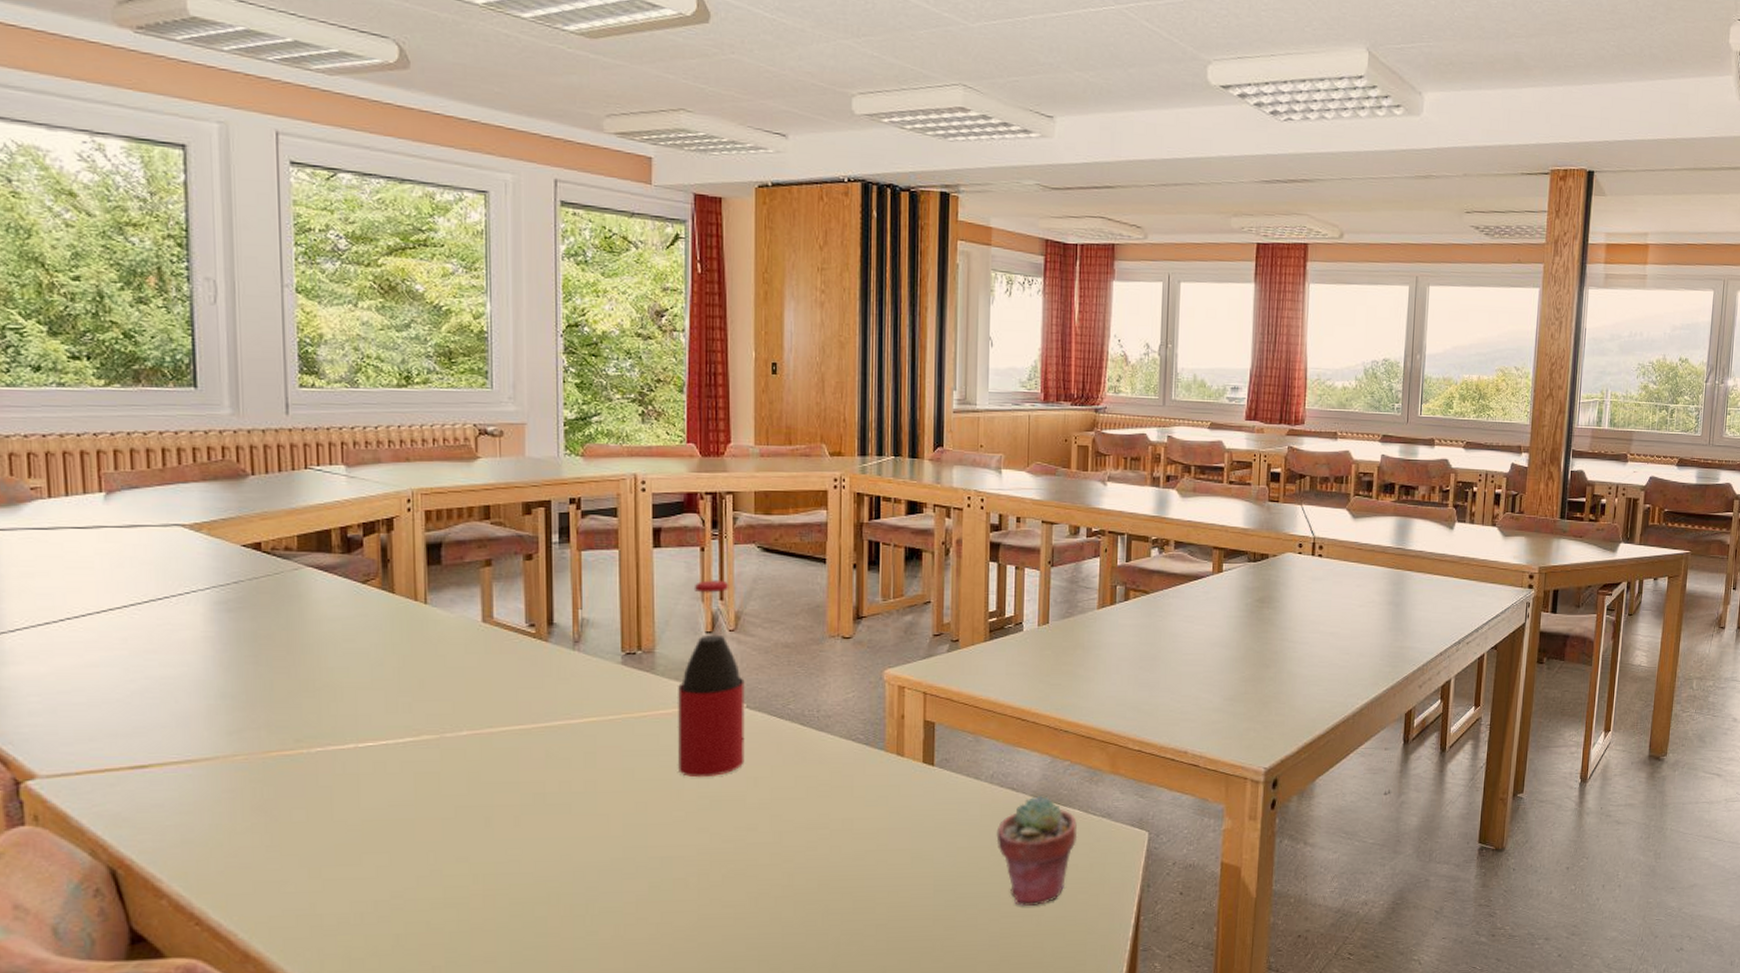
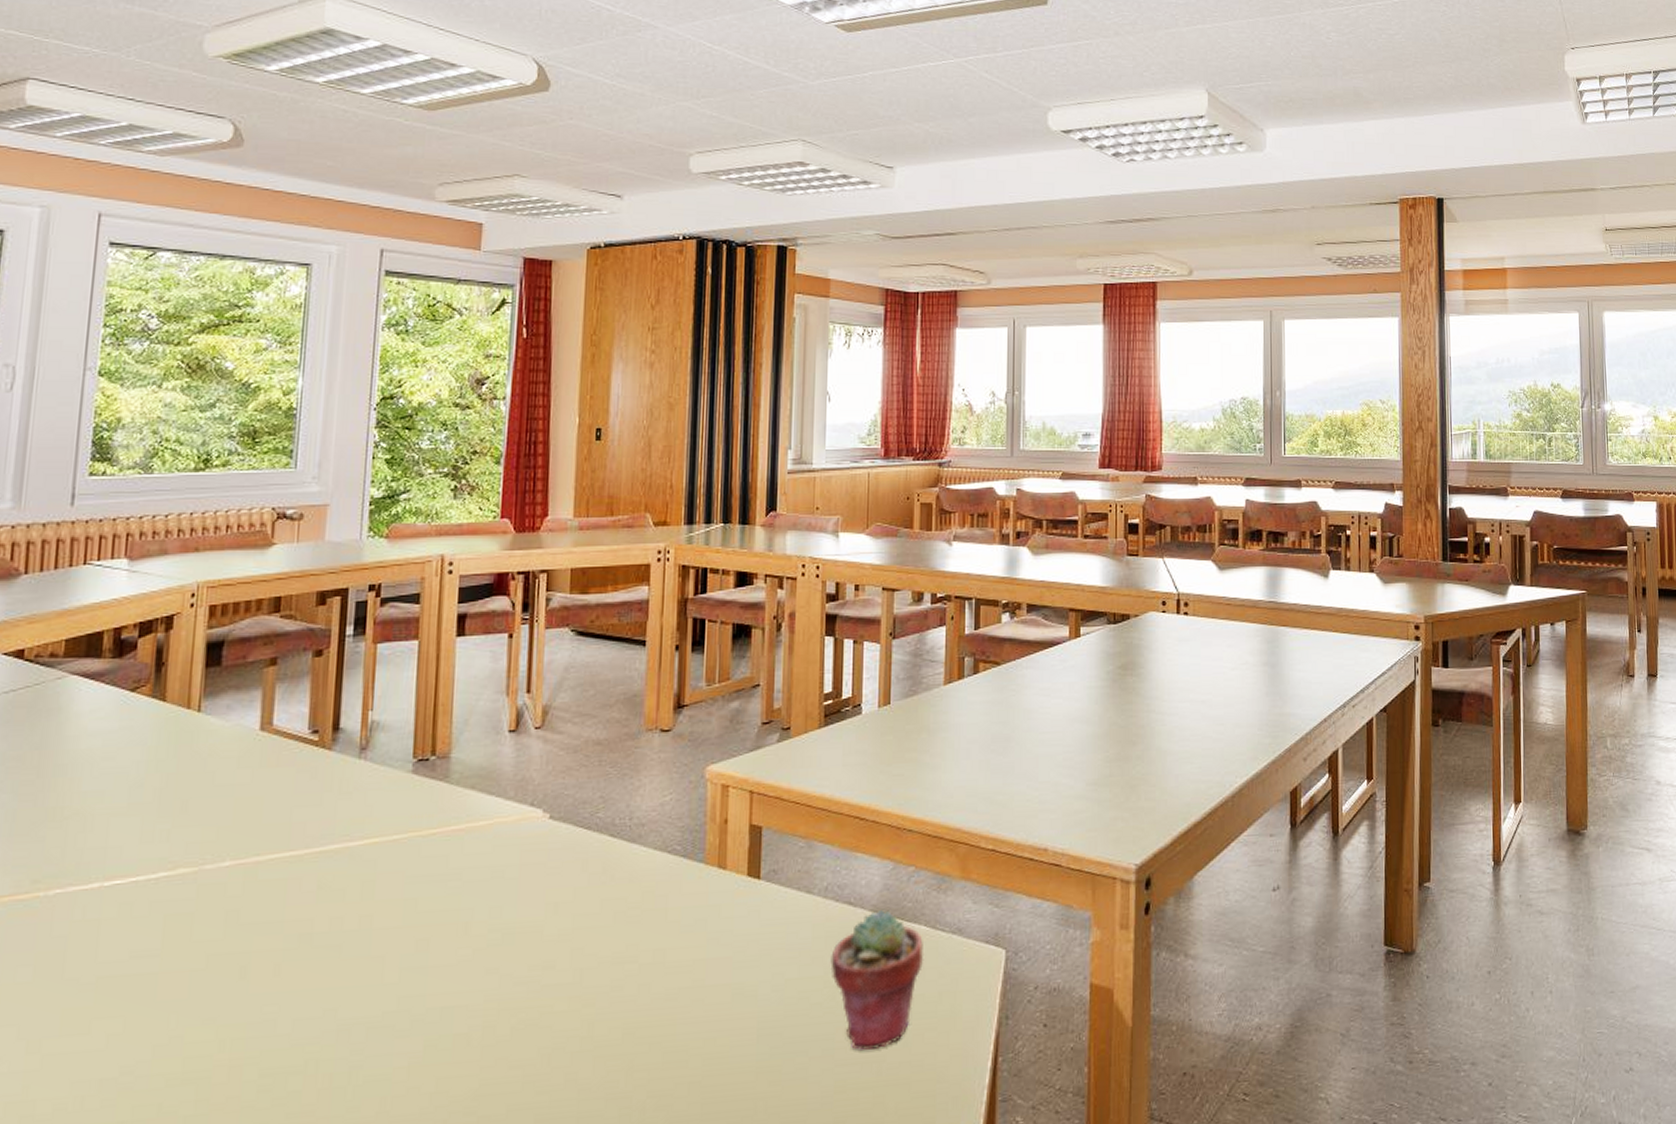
bottle: present [677,580,745,778] -> none [467,670,549,906]

